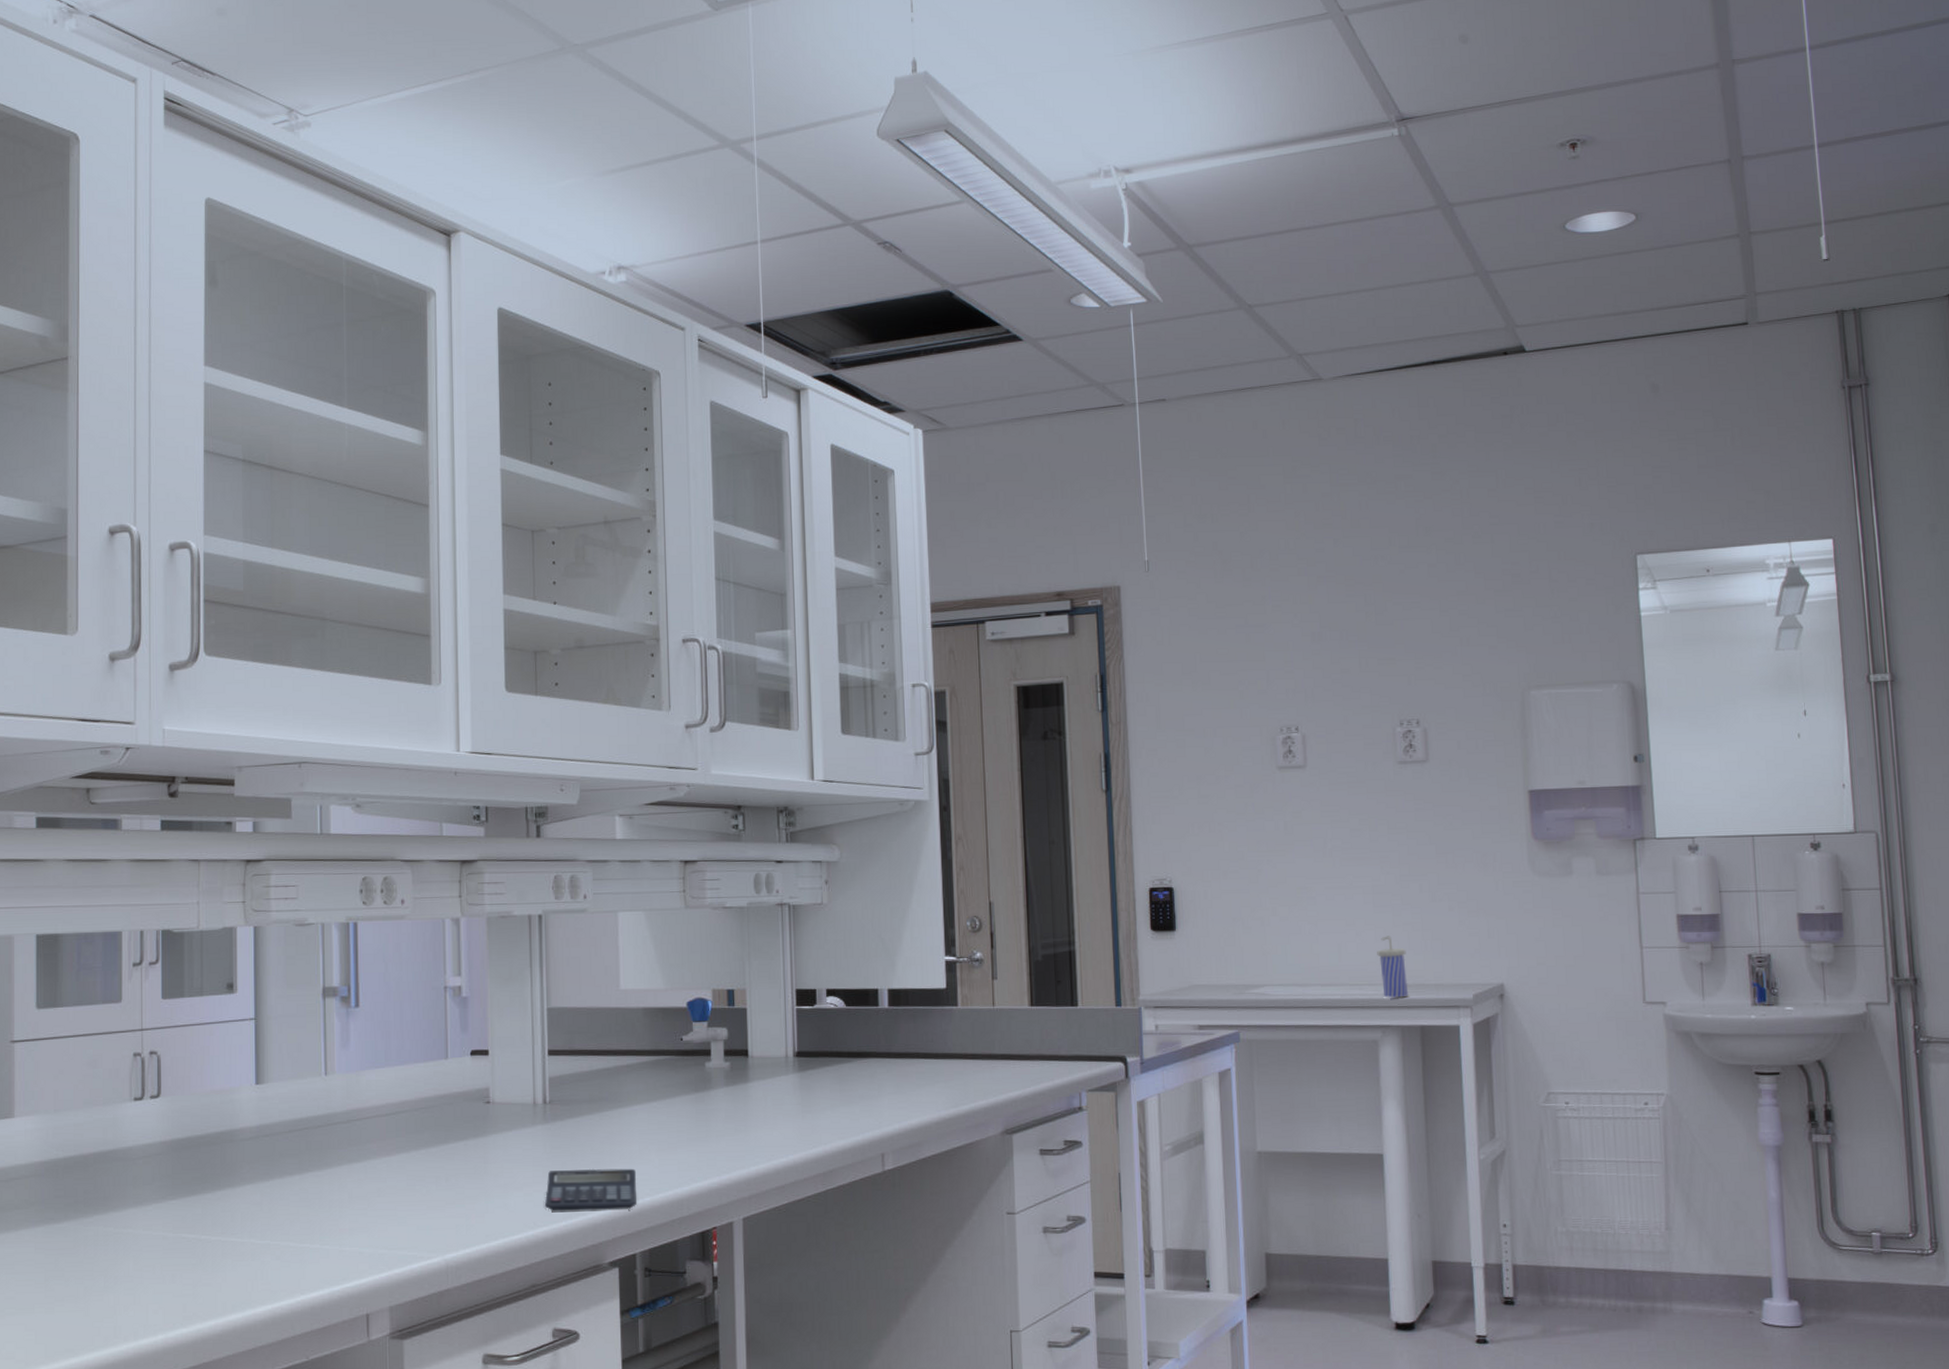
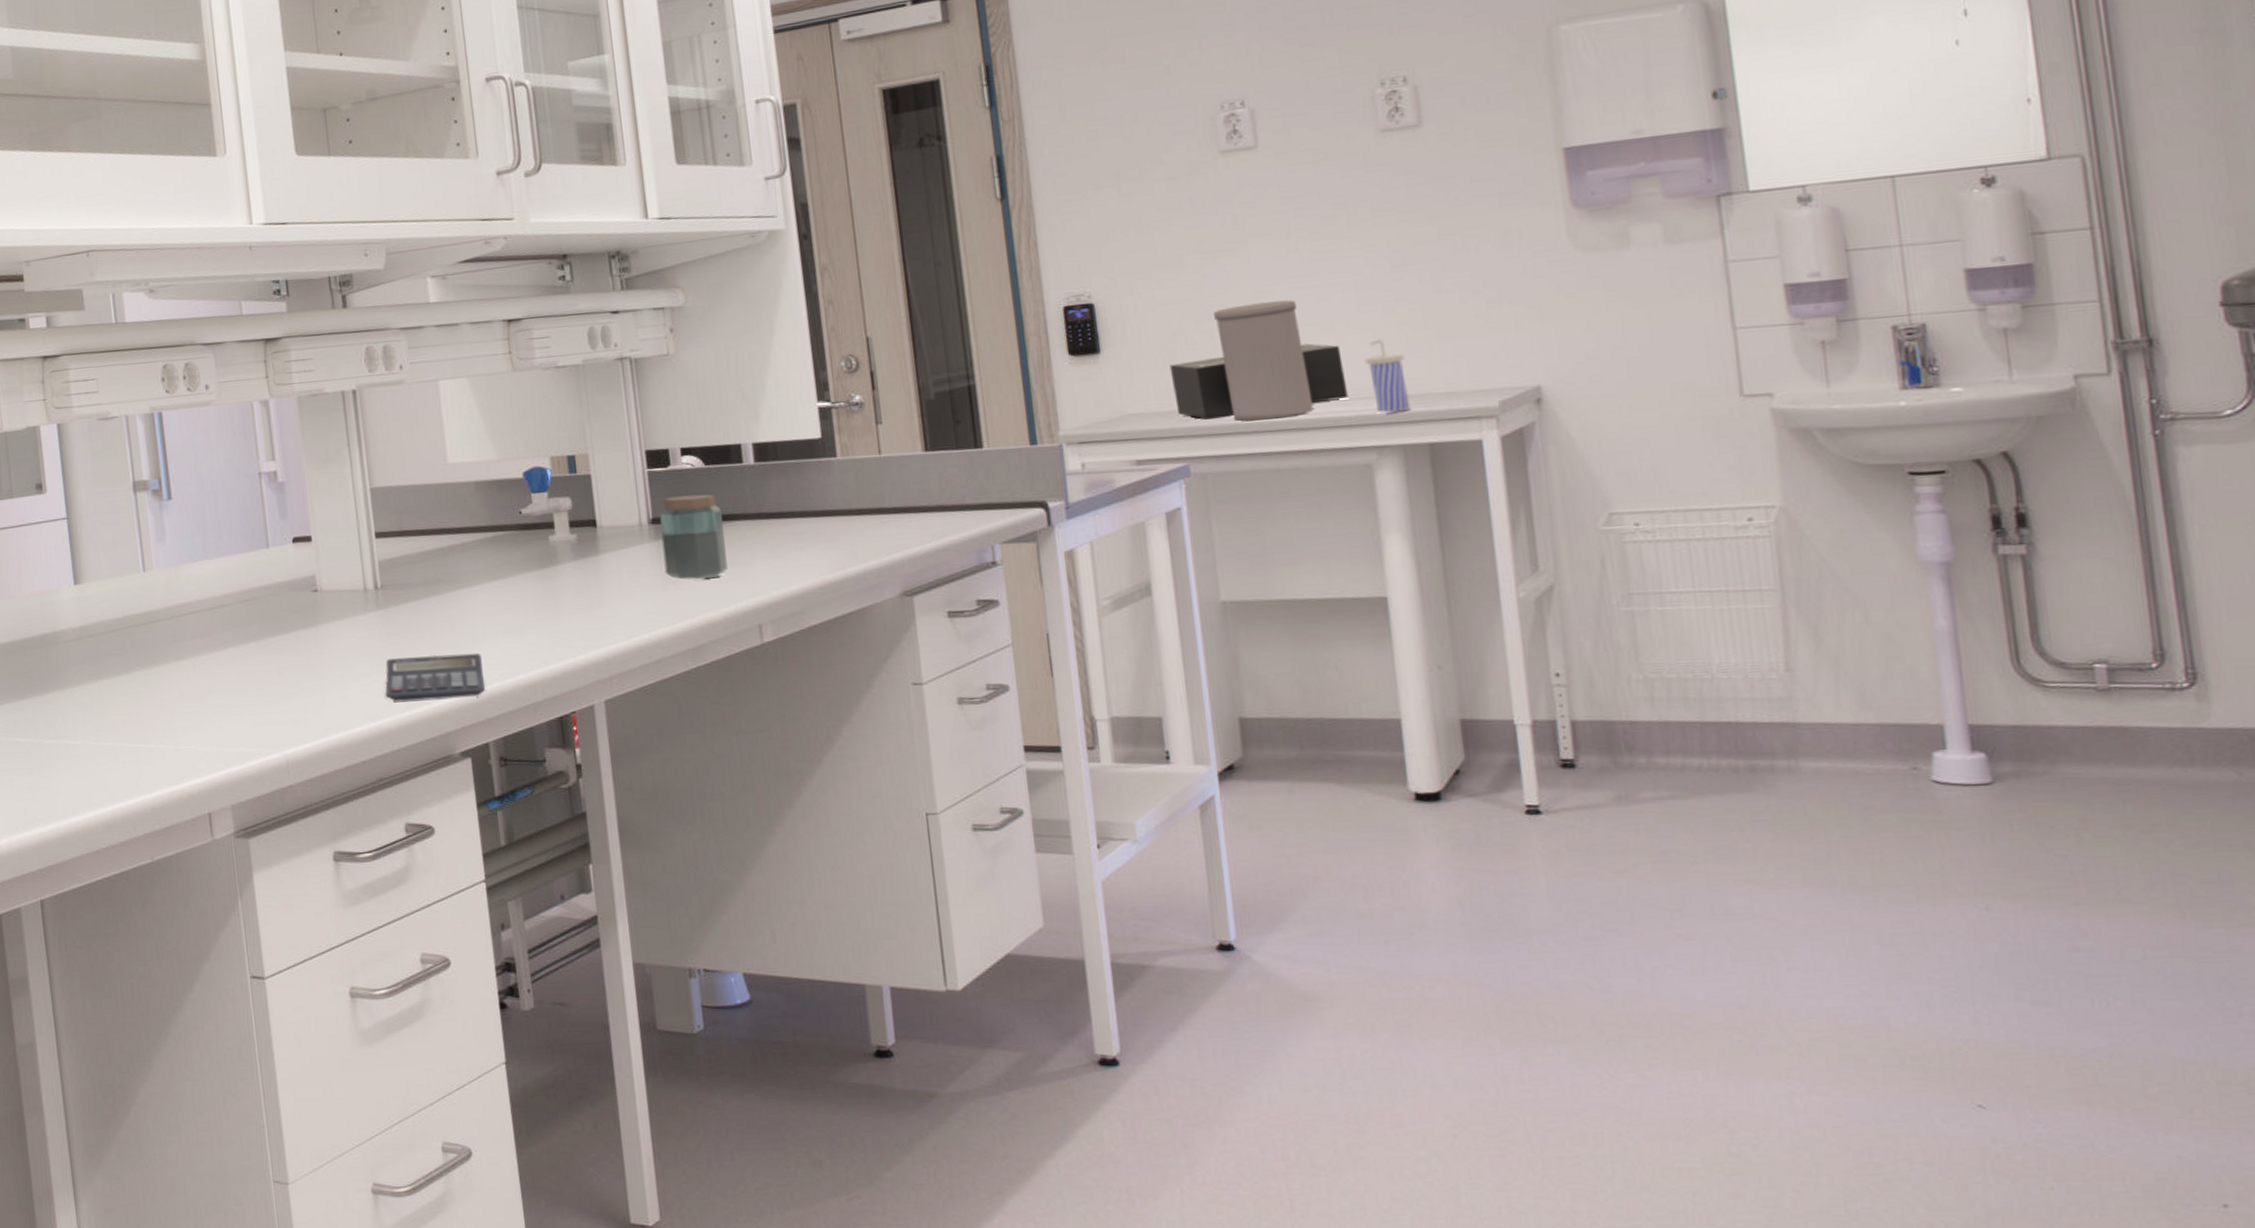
peanut butter: none [803,1032,859,1109] -> present [659,494,728,580]
box: none [1229,935,1363,994] -> present [1169,343,1349,420]
canister: none [1264,897,1337,998] -> present [1212,300,1314,421]

